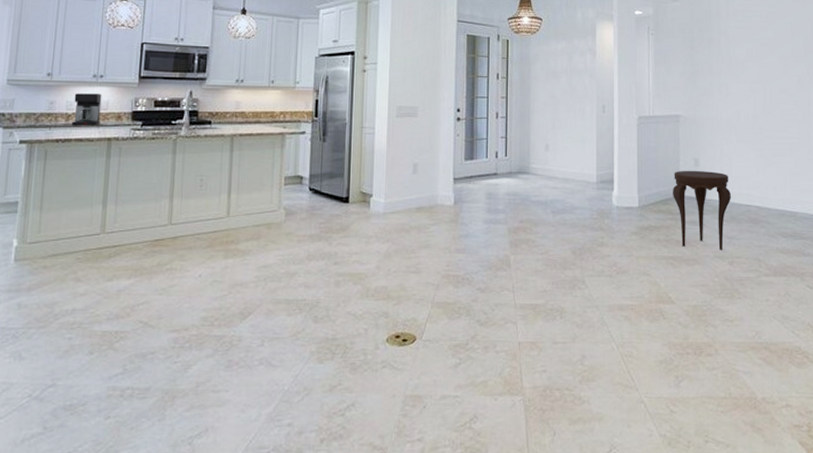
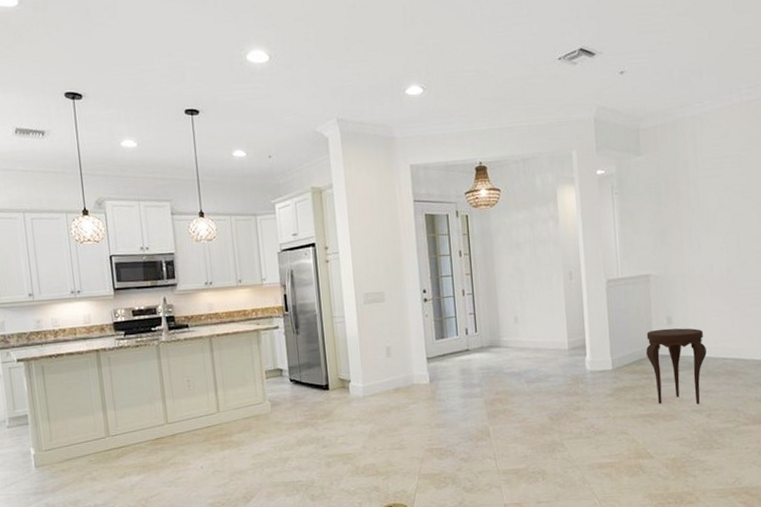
coffee maker: present [71,93,102,126] -> none [57,308,86,341]

